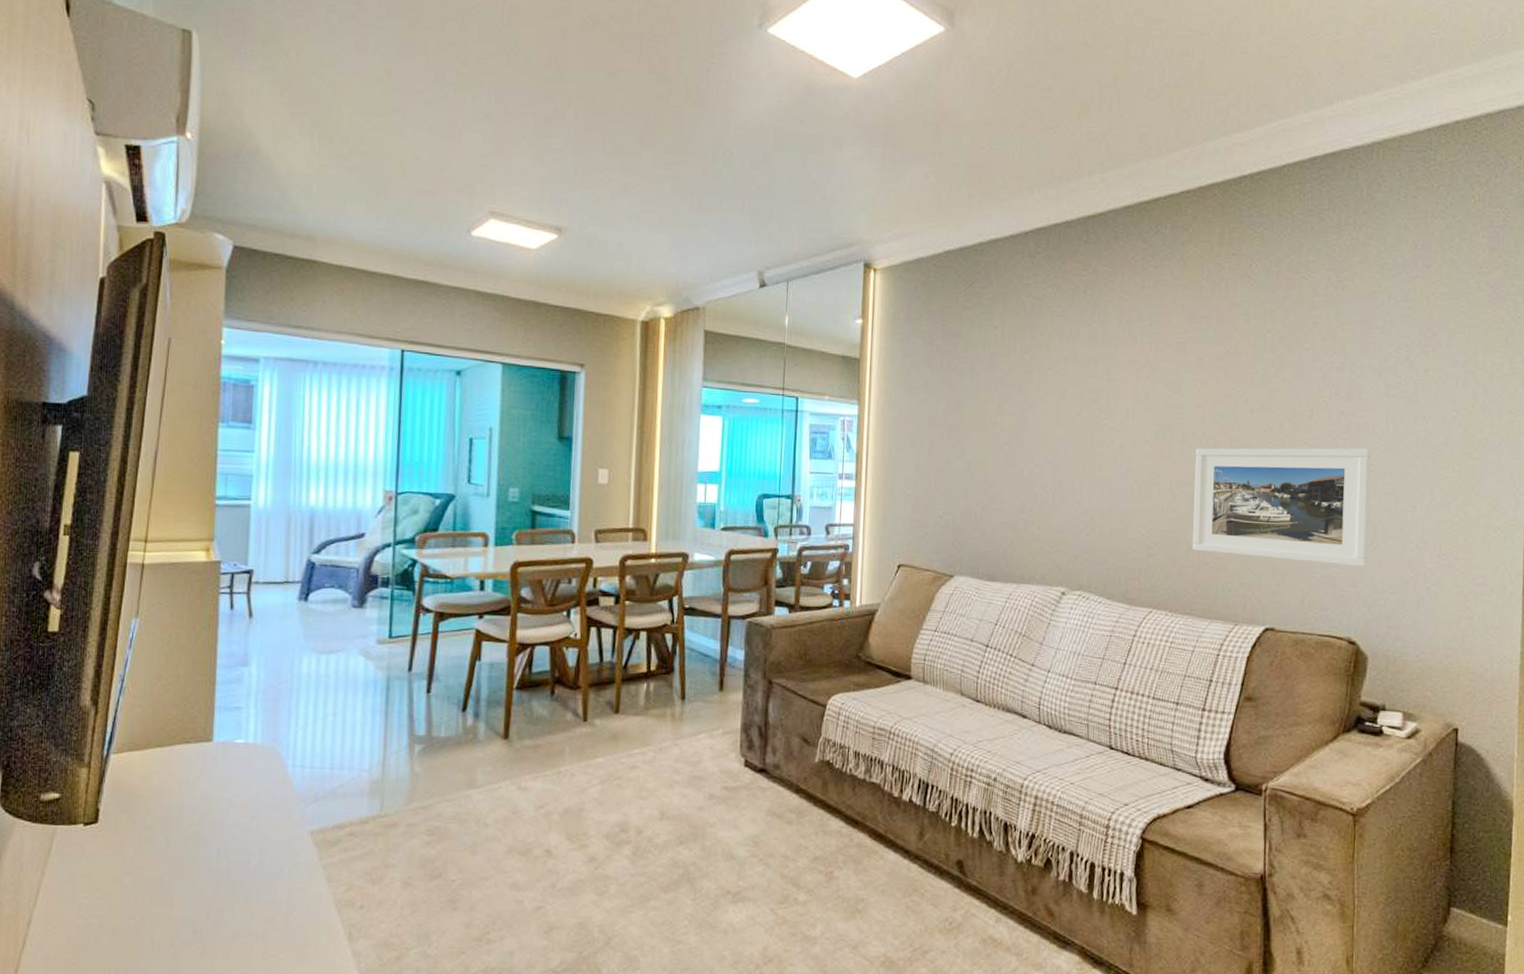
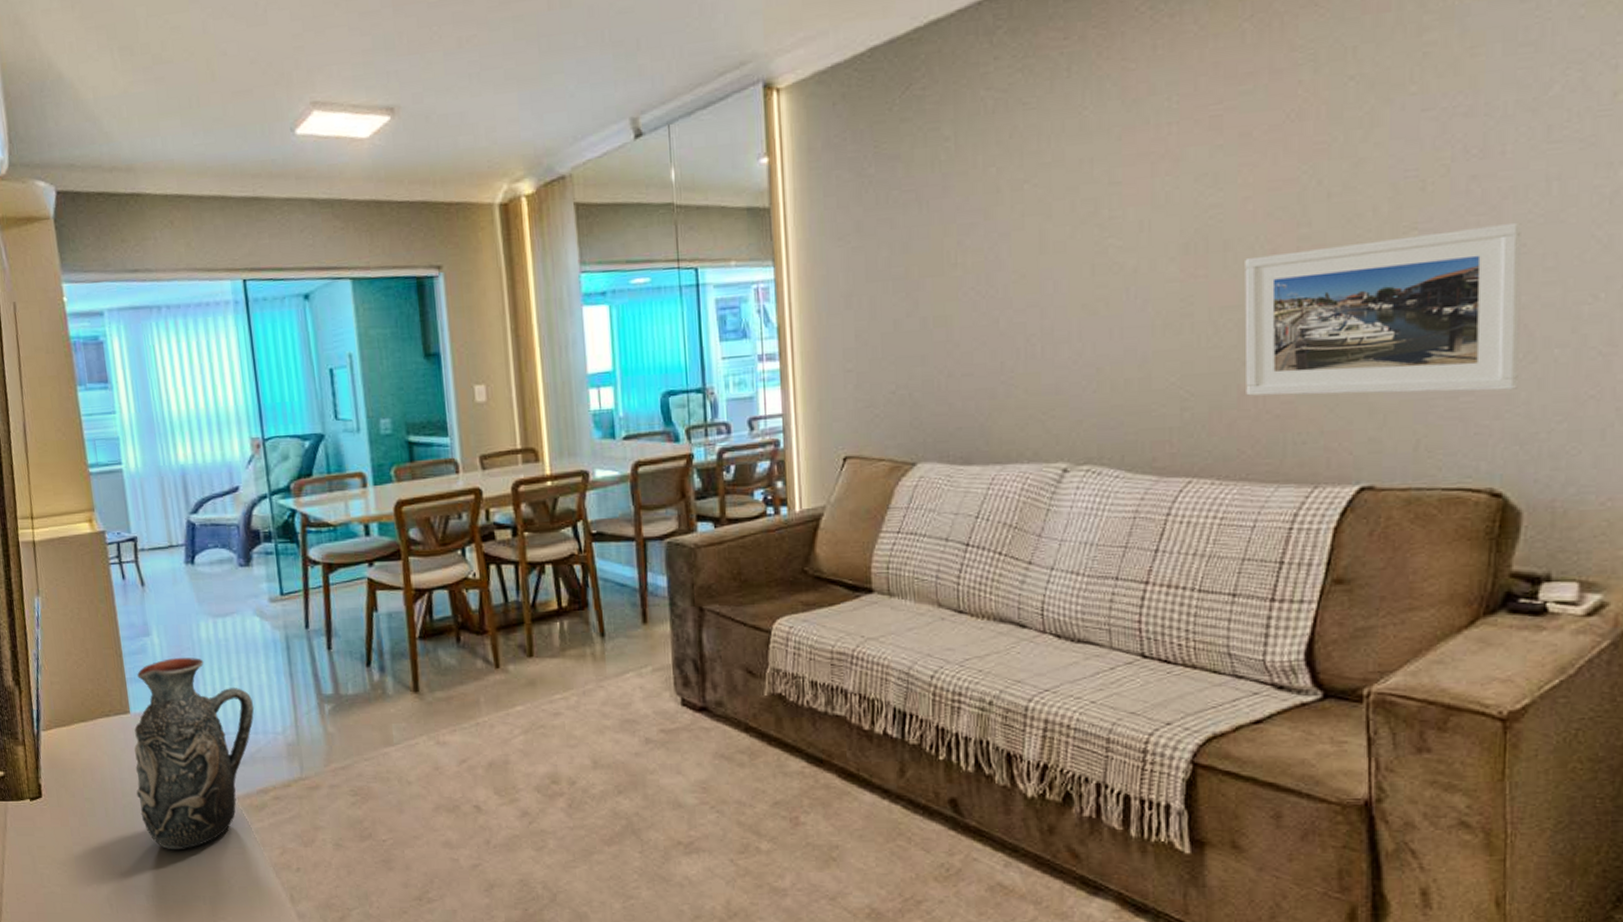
decorative vase: none [204,690,344,883] -> present [134,658,255,850]

